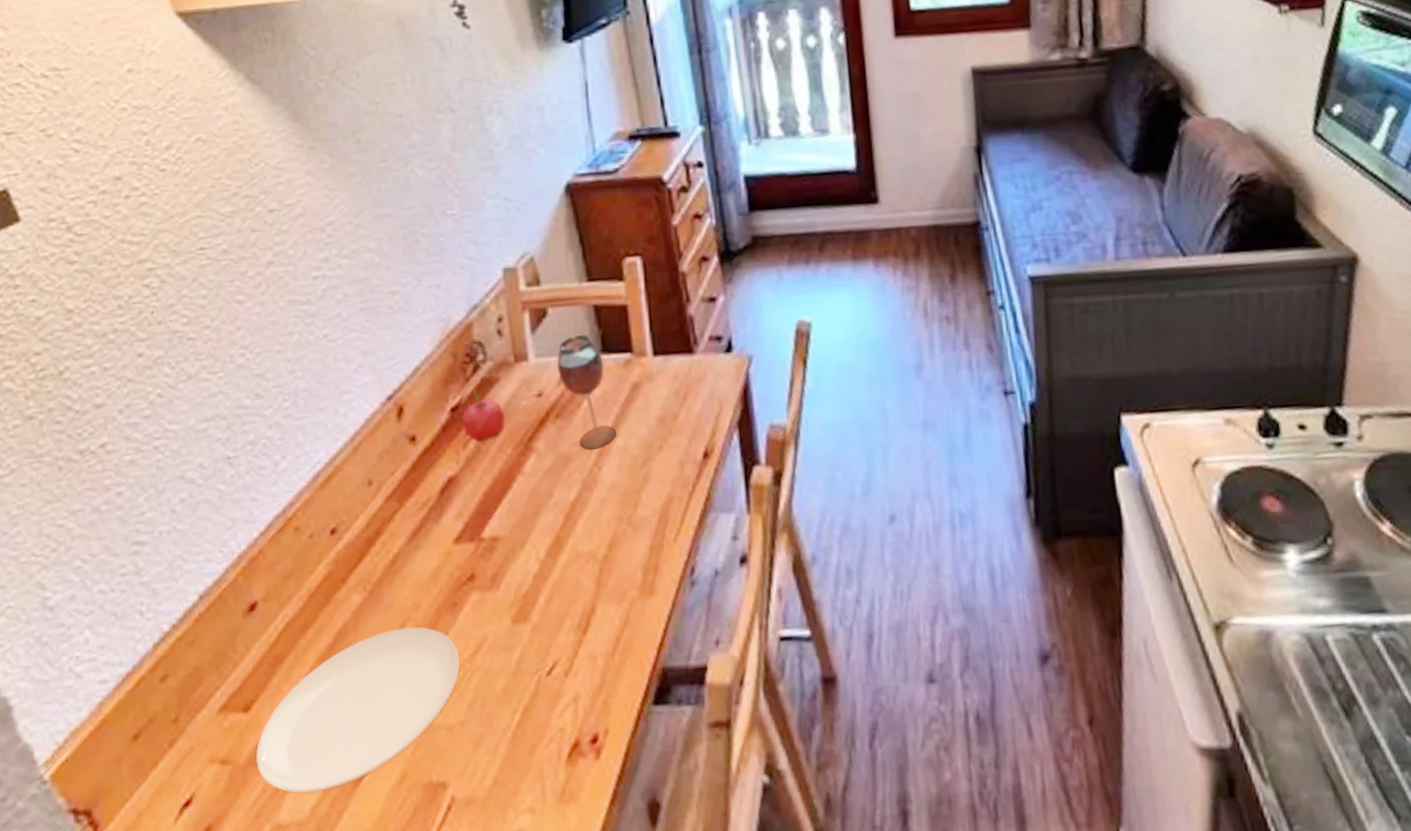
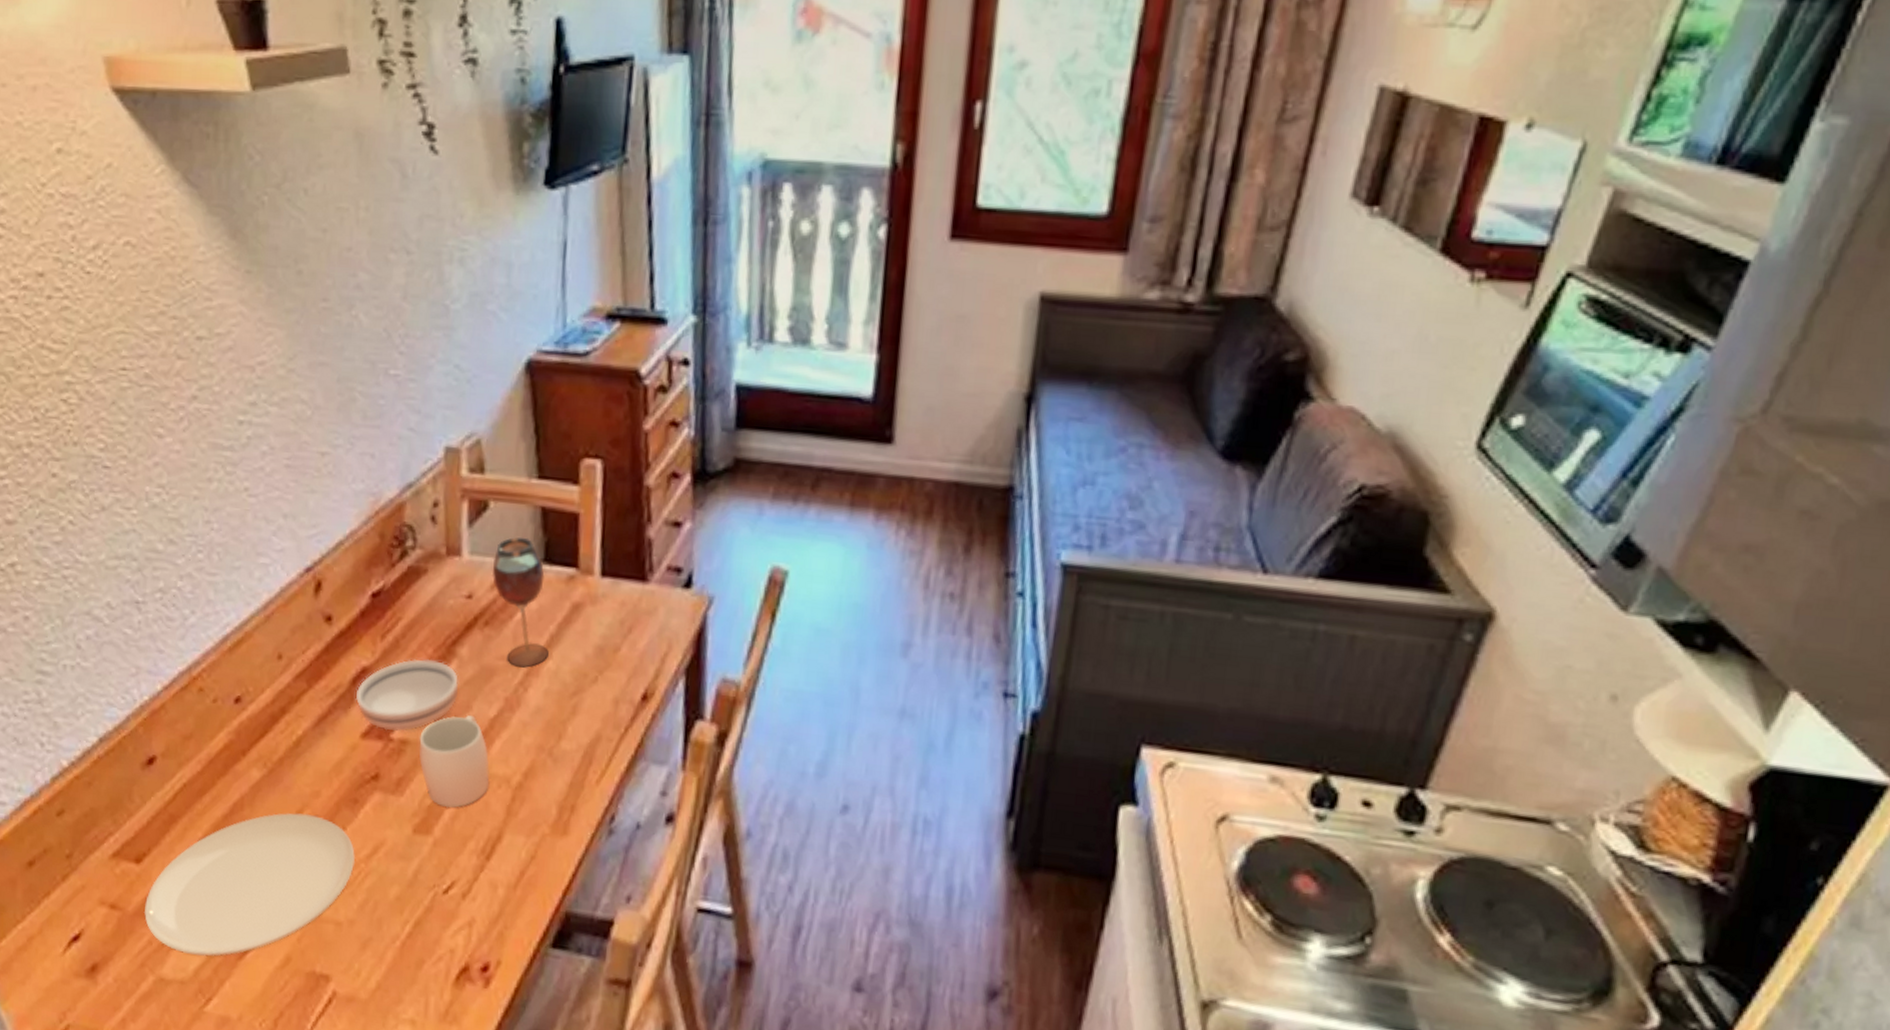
bowl: none [445,458,539,532] -> present [355,658,459,732]
fruit: present [463,390,505,441] -> none [383,578,430,635]
mug: none [508,501,578,593] -> present [419,714,490,808]

